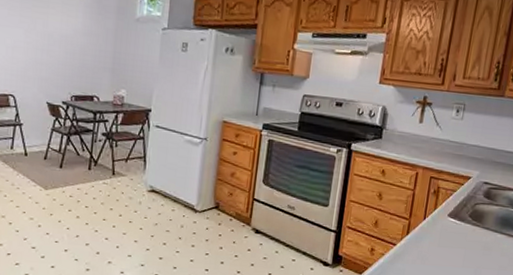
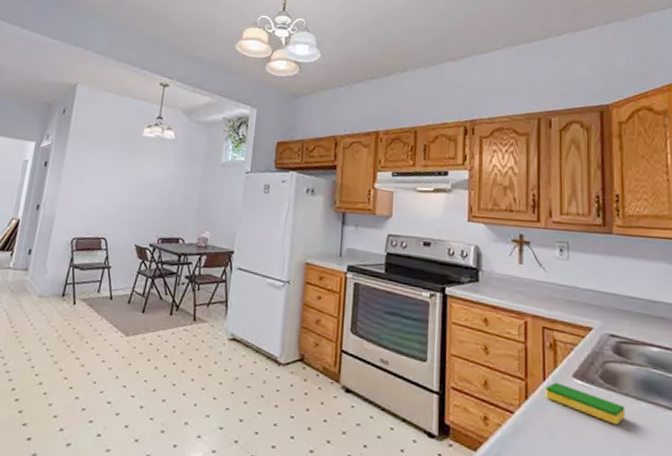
dish sponge: none [423,220,484,251] -> present [545,382,626,425]

